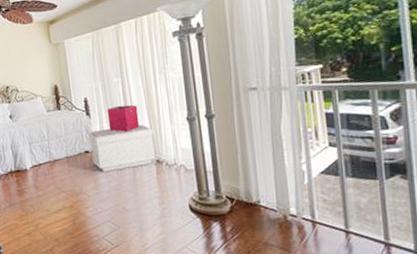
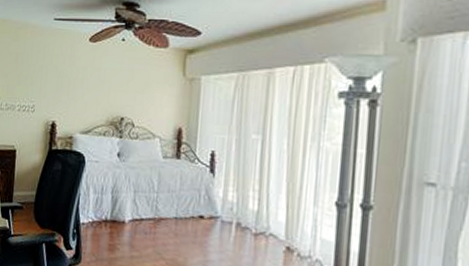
bench: present [89,124,156,172] -> none [205,193,290,250]
storage bin: present [106,105,140,132] -> none [235,168,276,204]

